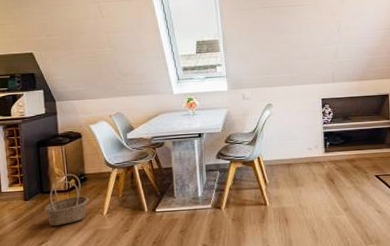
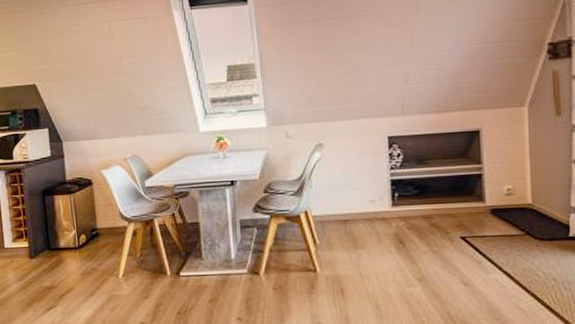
basket: present [44,173,89,226] -> none [52,228,103,289]

